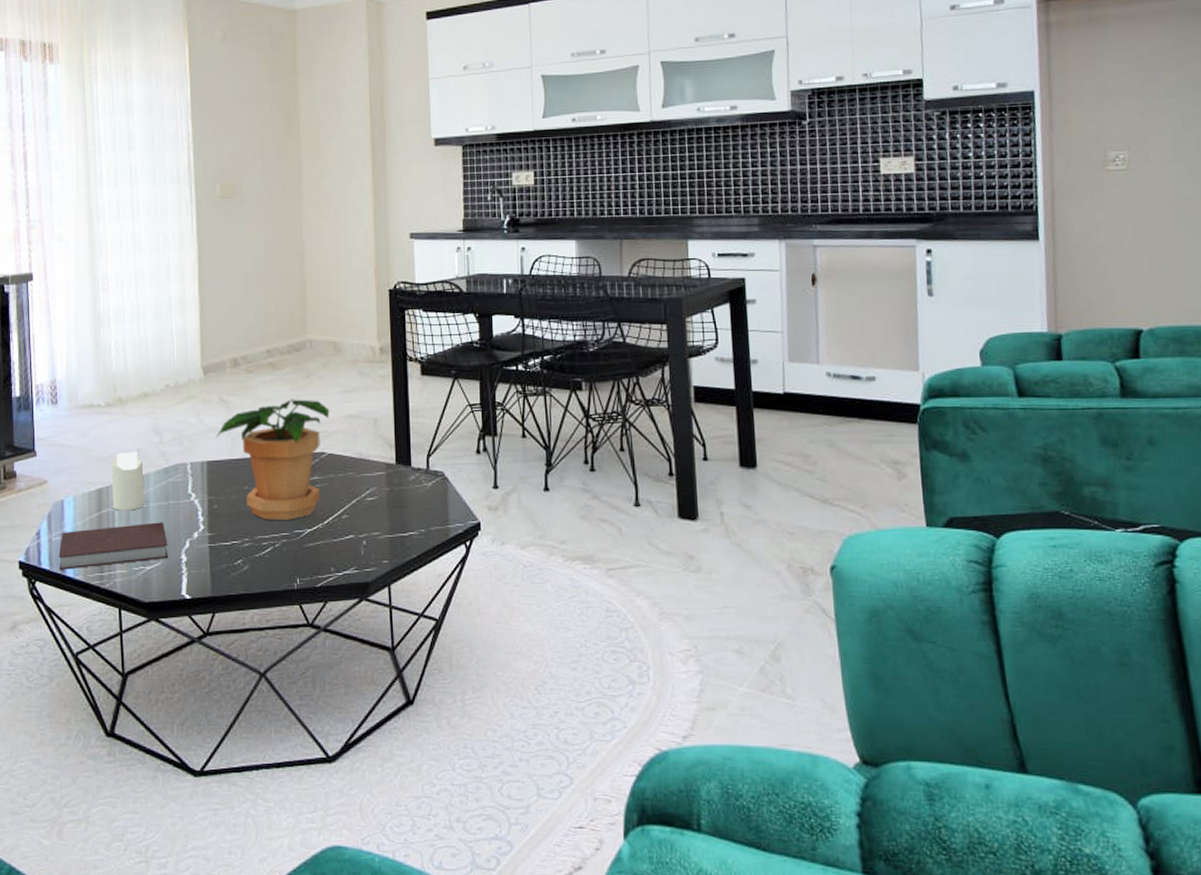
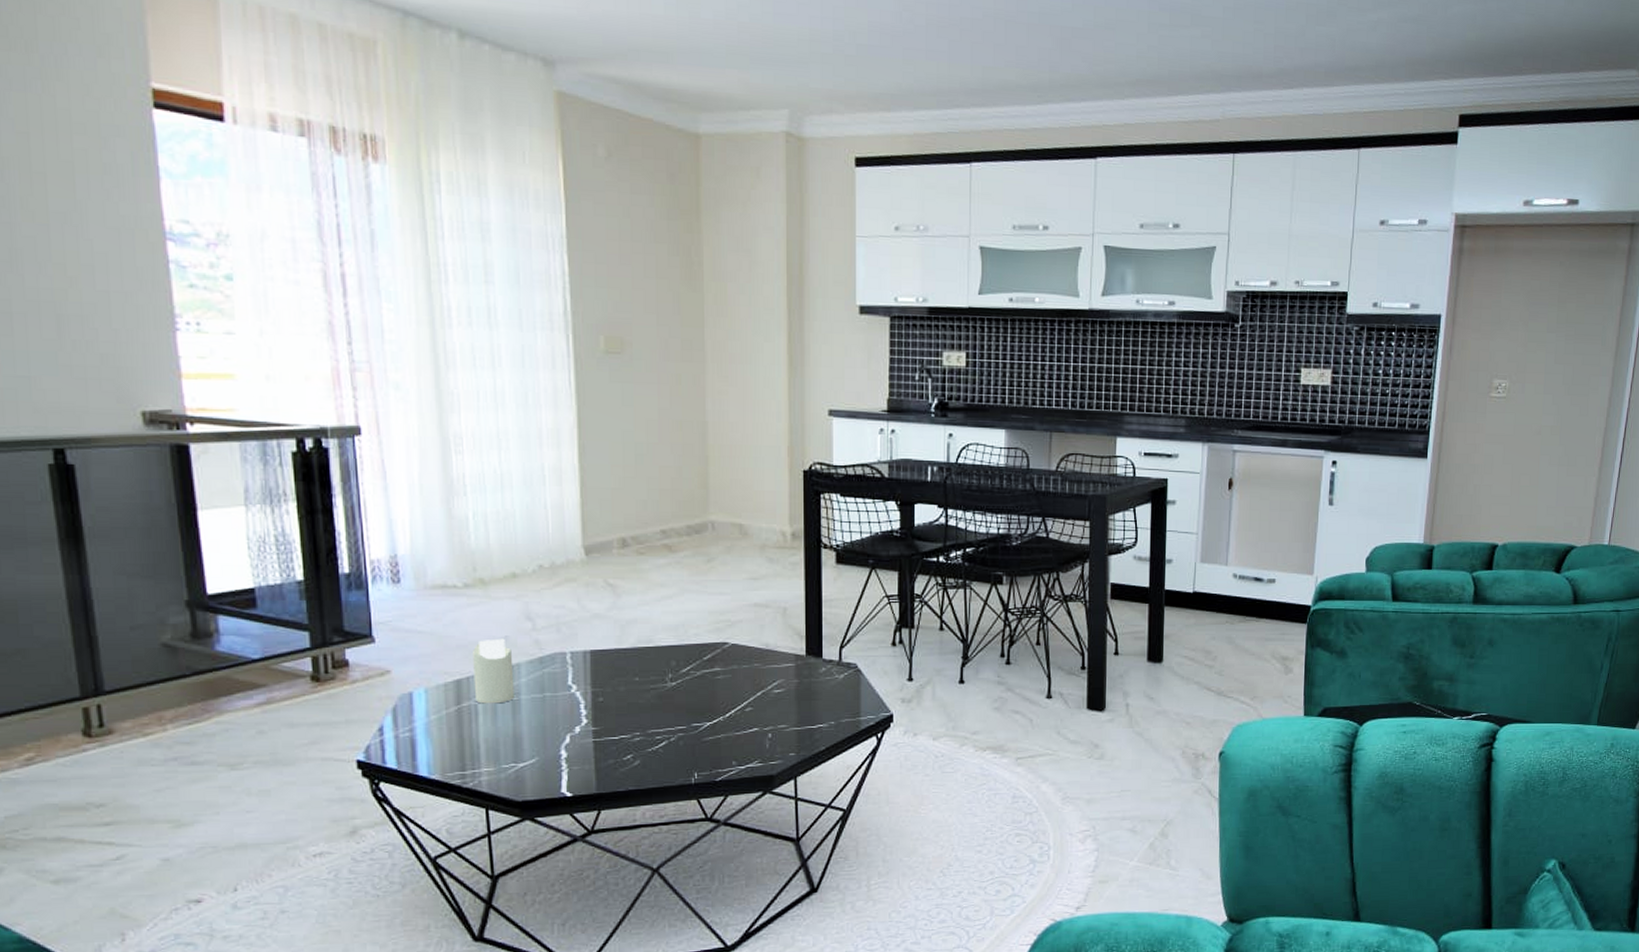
notebook: present [58,522,168,570] -> none [408,716,545,769]
potted plant: present [215,398,330,520] -> none [600,584,734,713]

